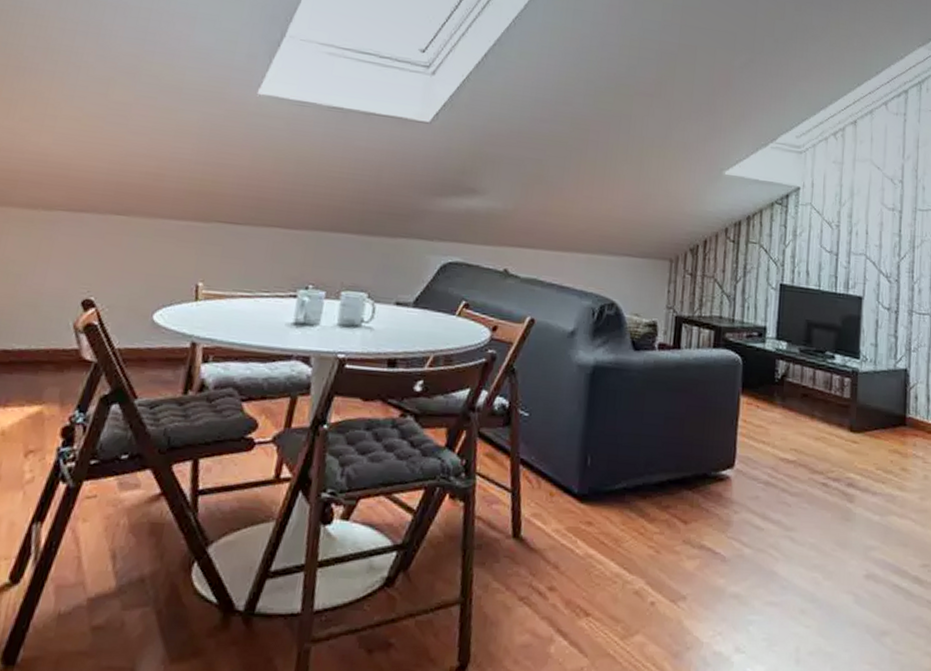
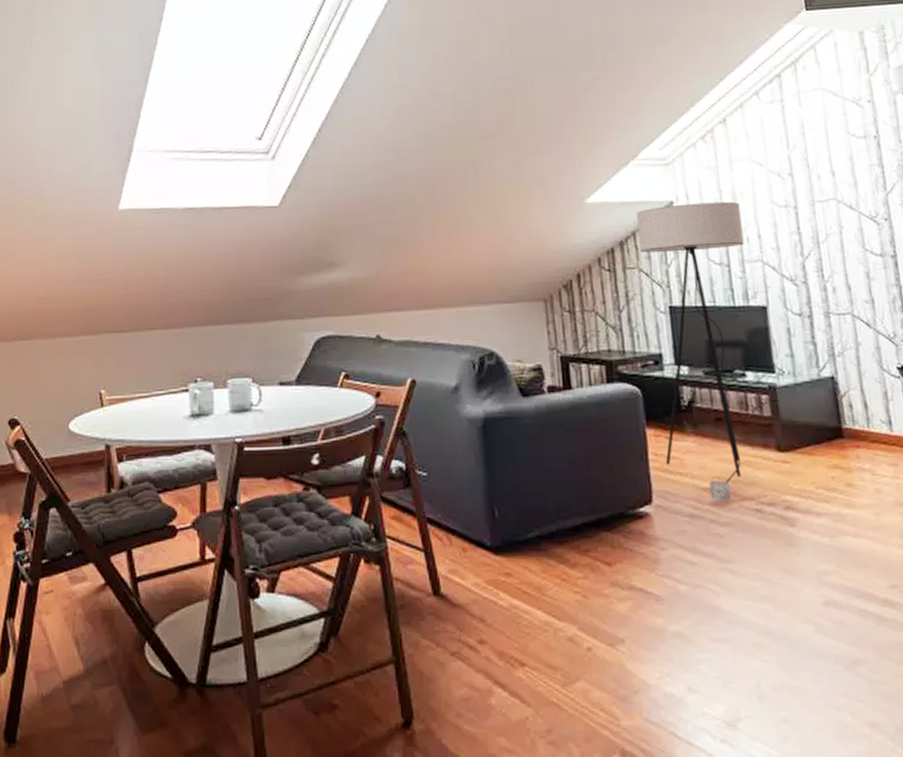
floor lamp: none [752,190,855,472] -> present [636,201,744,501]

